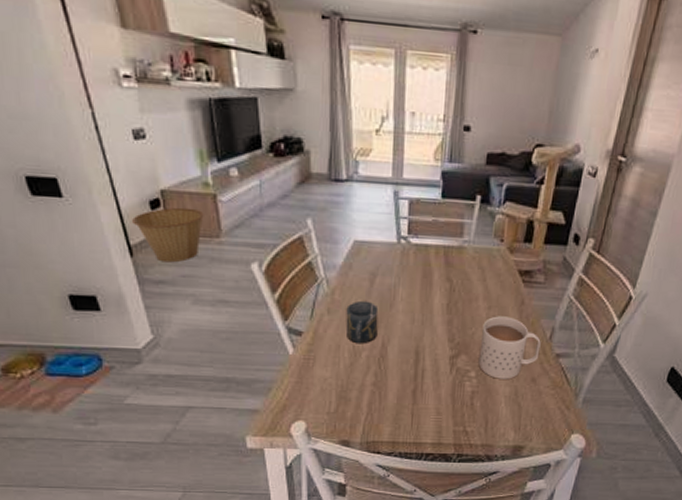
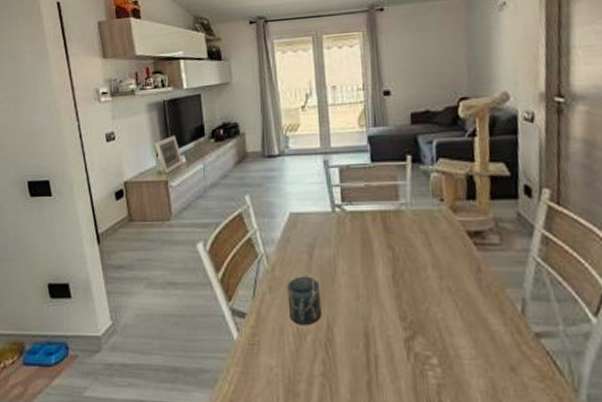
basket: present [132,207,204,263] -> none [101,195,158,248]
picture frame: none [198,142,234,187] -> present [154,134,182,174]
mug: present [478,316,541,380] -> none [437,287,514,368]

